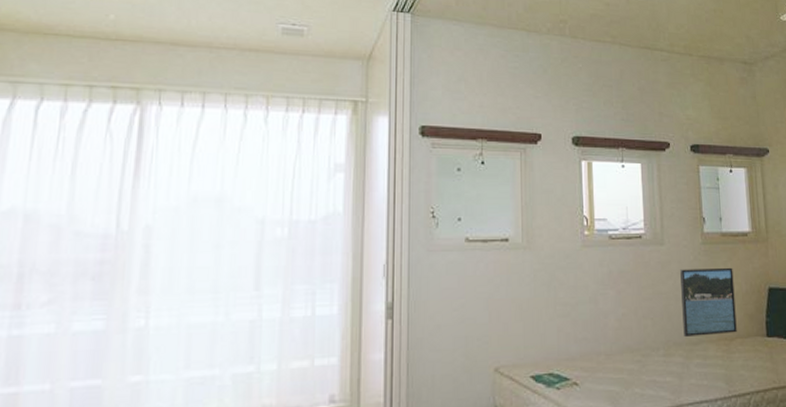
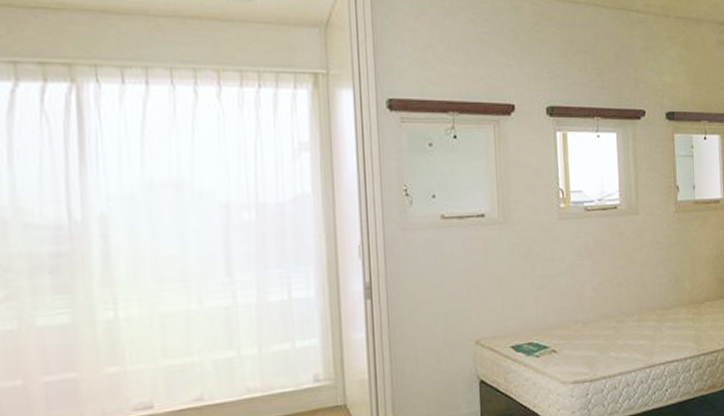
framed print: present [680,267,737,337] -> none [654,234,707,302]

